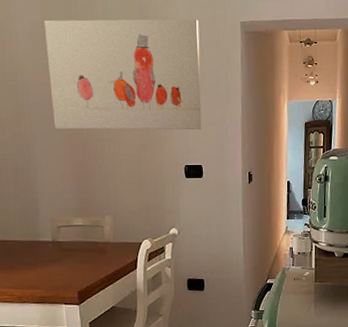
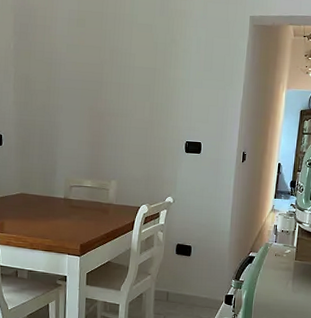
wall art: present [45,18,202,130] -> none [77,9,212,110]

